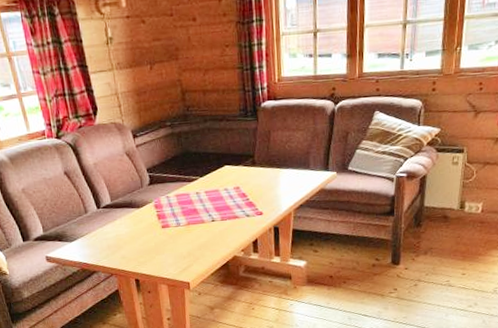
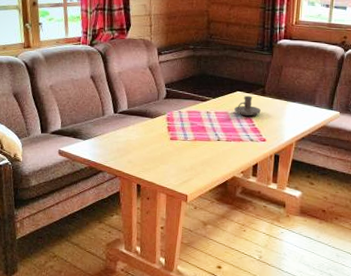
candle holder: none [225,168,253,191] -> present [234,95,261,116]

